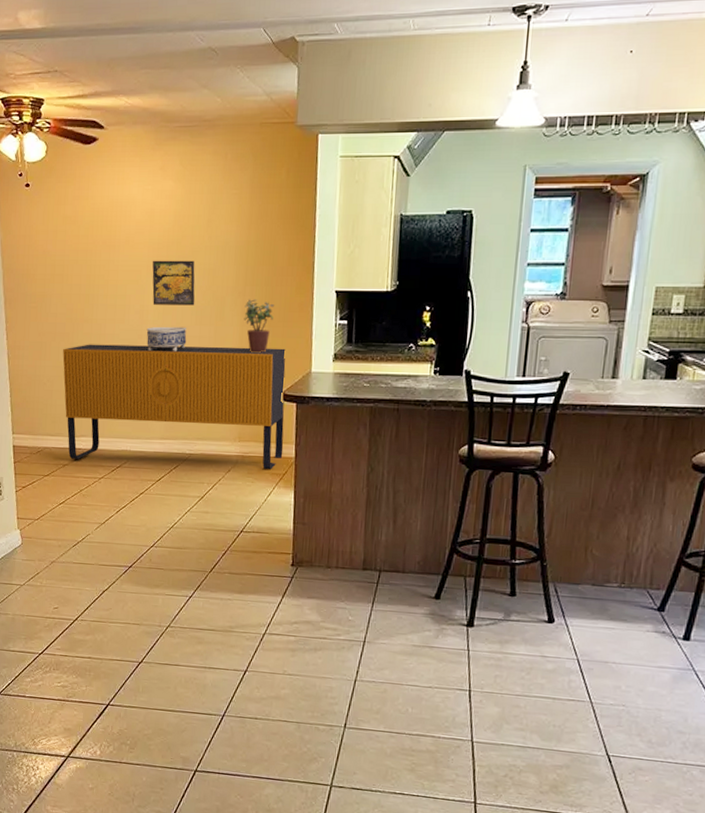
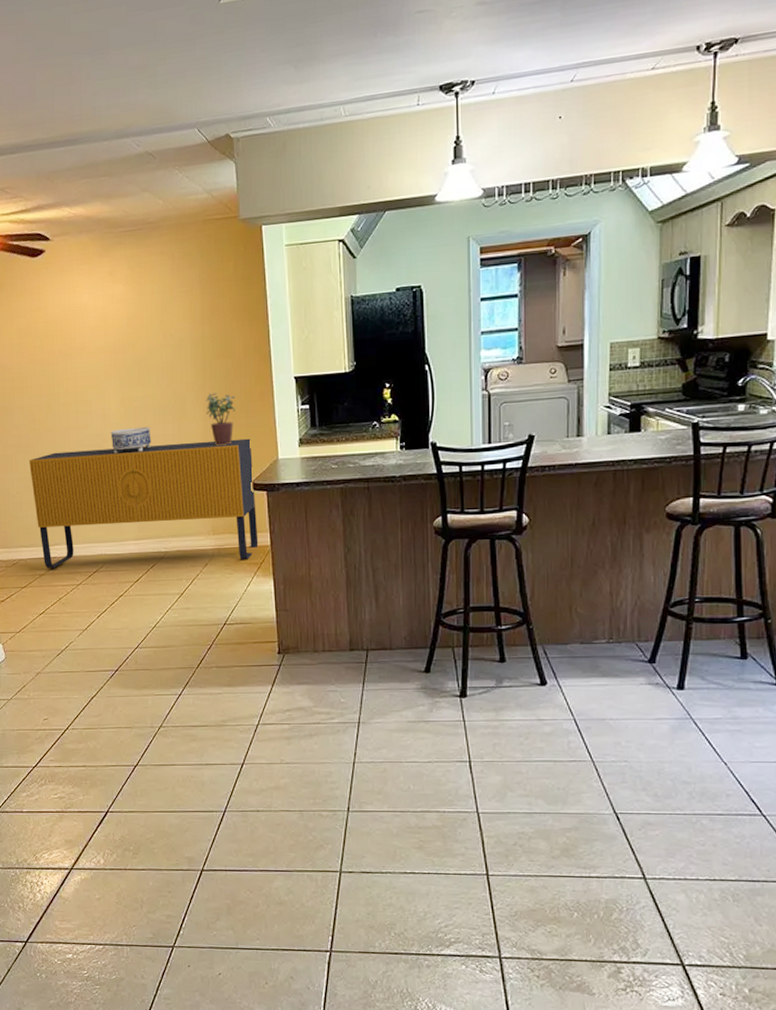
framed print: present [152,260,195,306] -> none [110,360,156,408]

